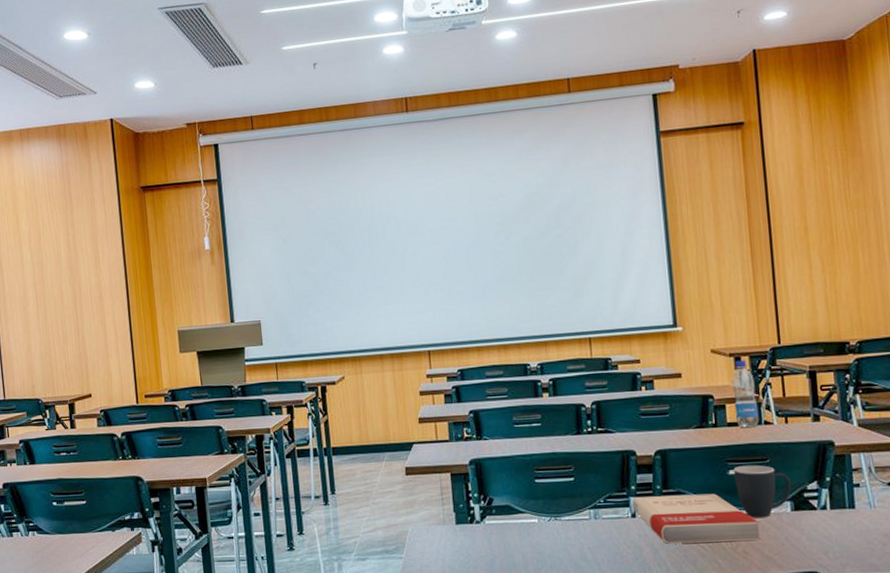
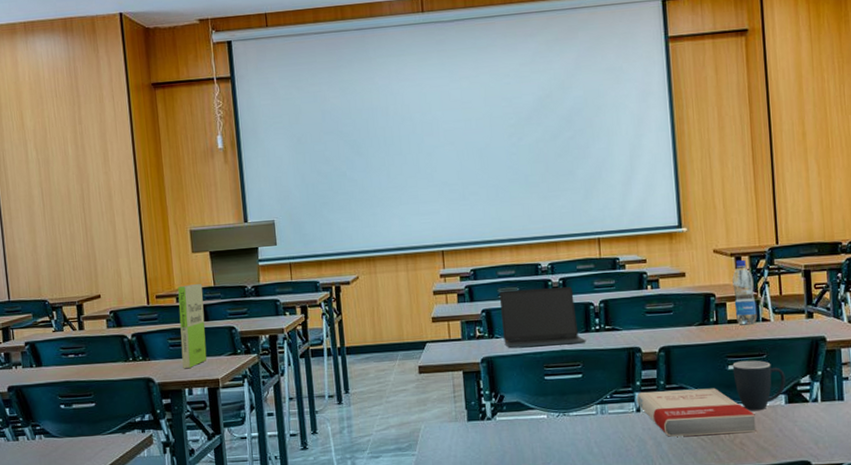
book: none [166,383,195,468] -> present [177,284,207,369]
laptop: none [487,387,578,450] -> present [499,287,586,348]

